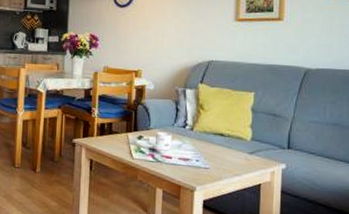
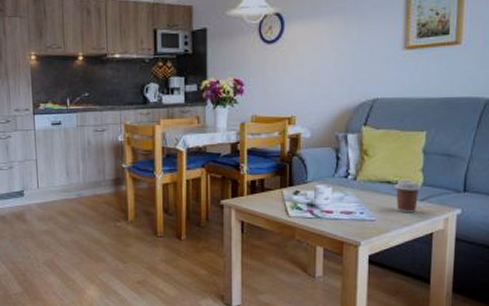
coffee cup: none [227,133,251,165] -> present [395,180,422,213]

